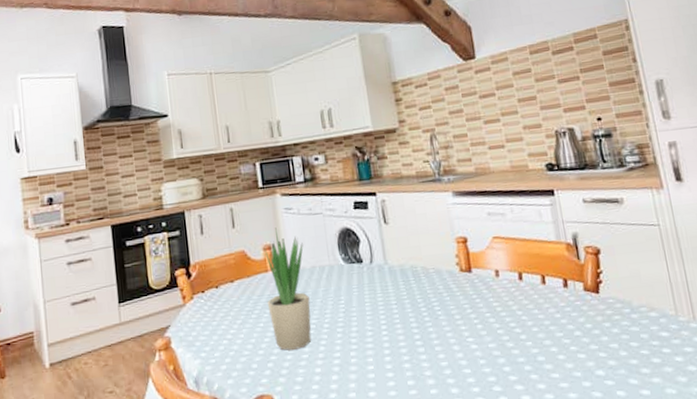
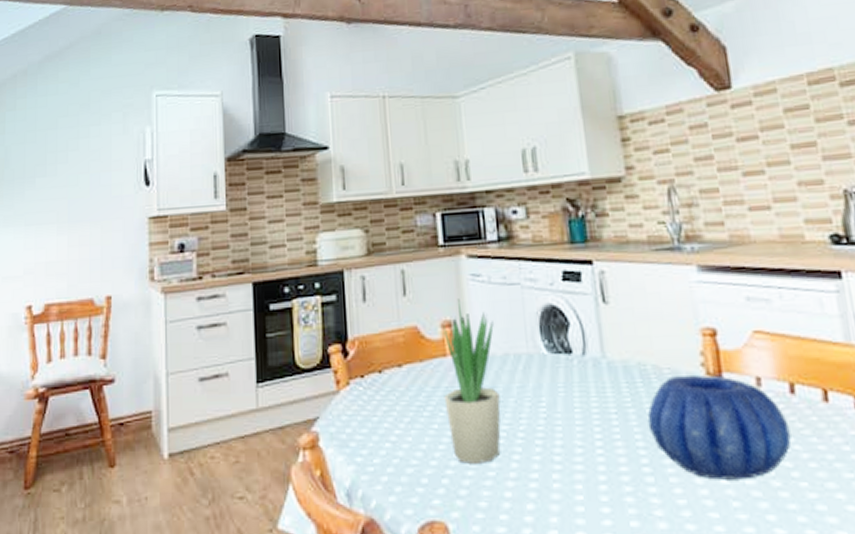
decorative bowl: none [418,271,521,346] -> present [647,375,792,480]

